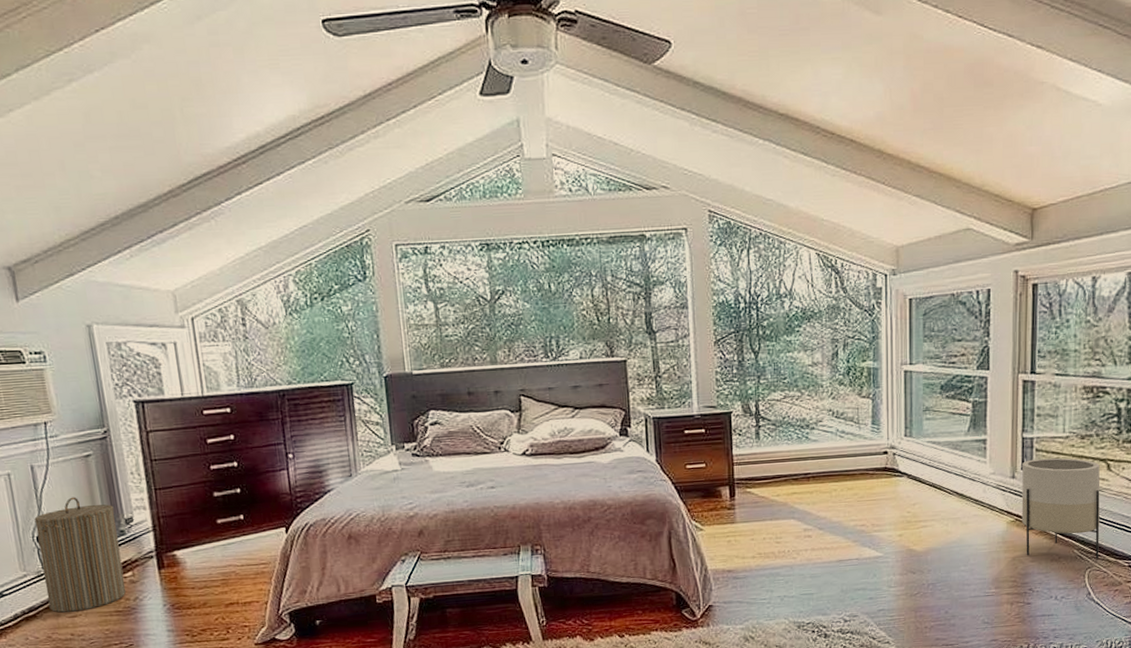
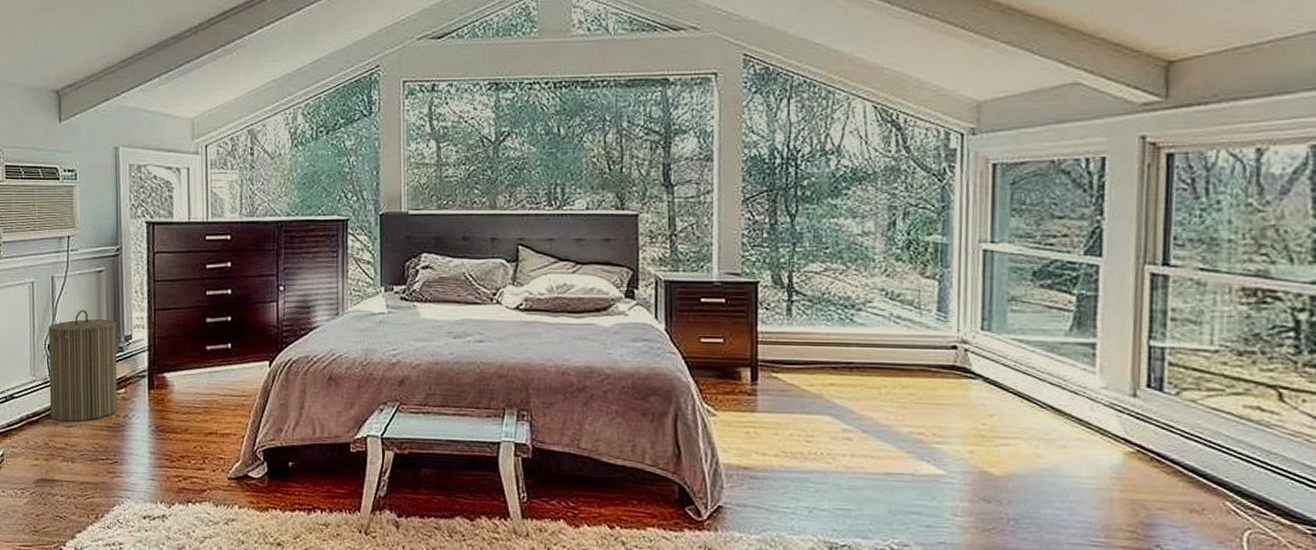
planter: present [1021,458,1100,559] -> none [1145,375,1267,519]

